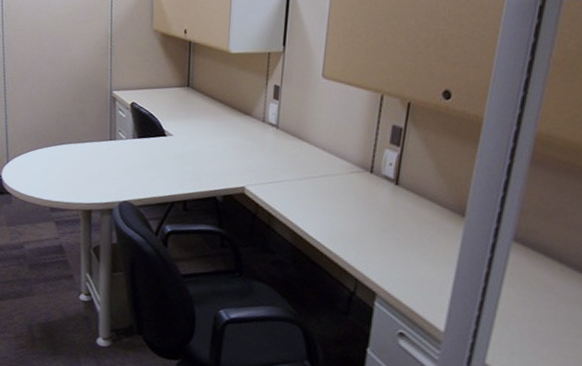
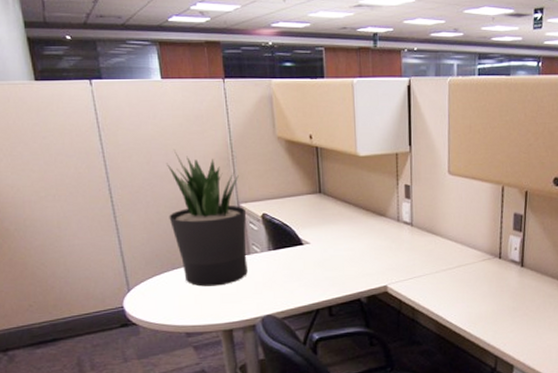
planter: none [49,37,117,167] -> present [167,150,248,287]

